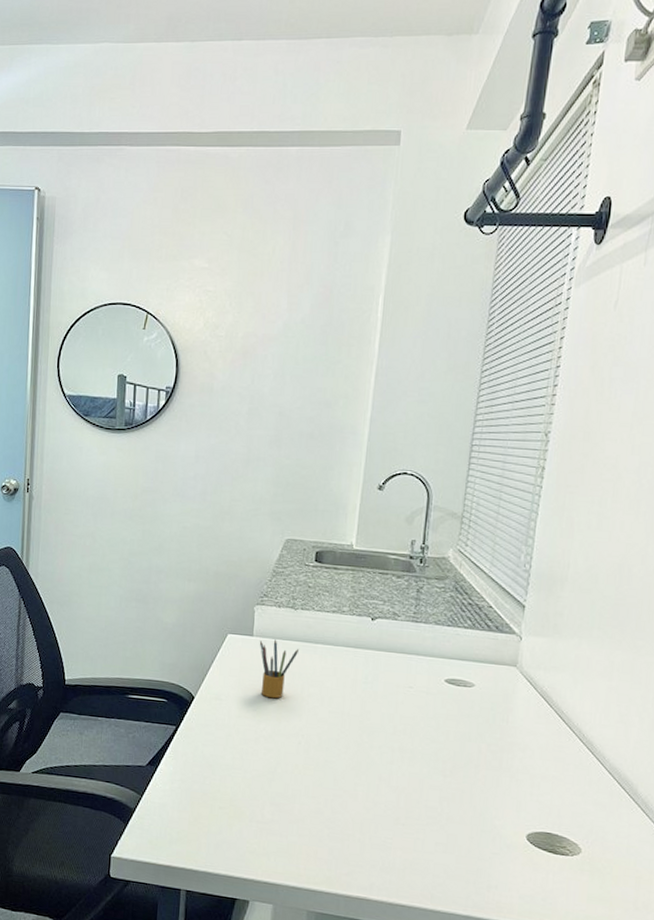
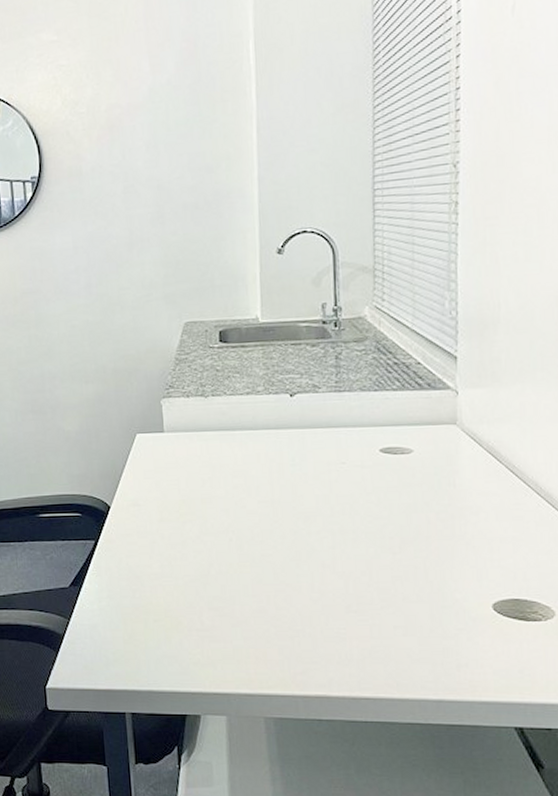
pencil box: present [259,639,300,699] -> none [171,432,217,497]

